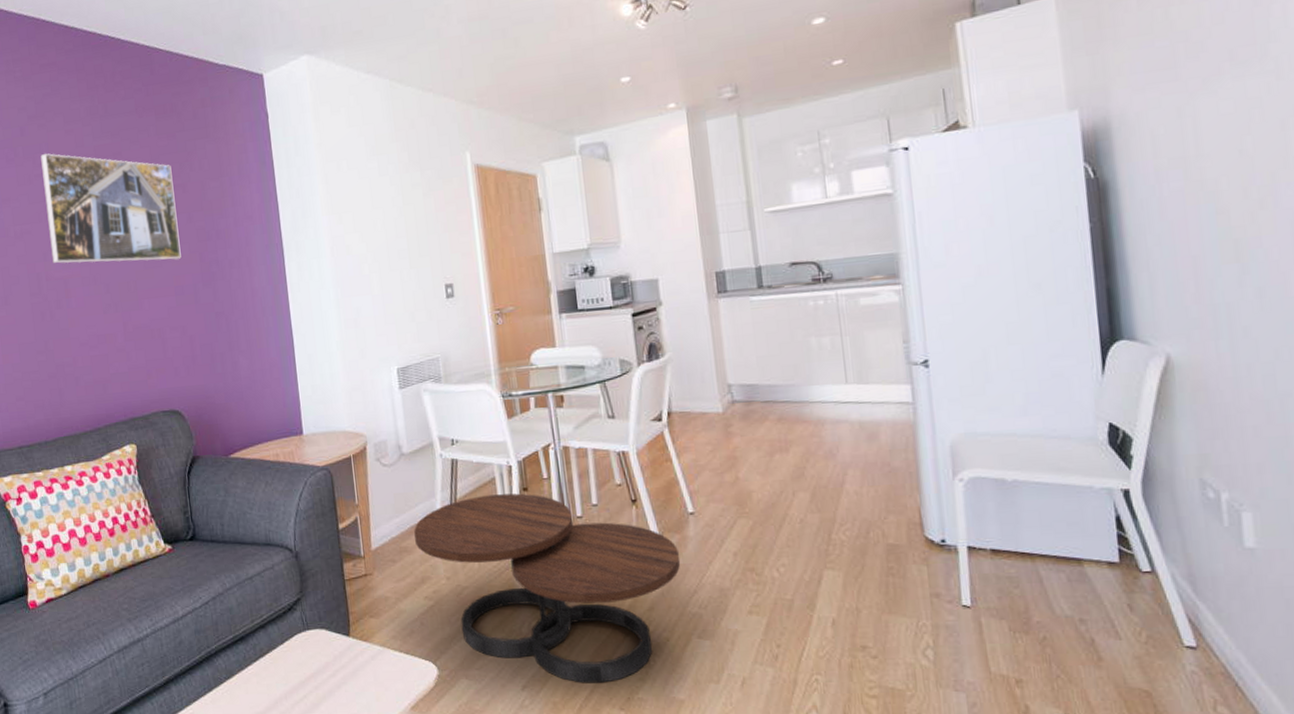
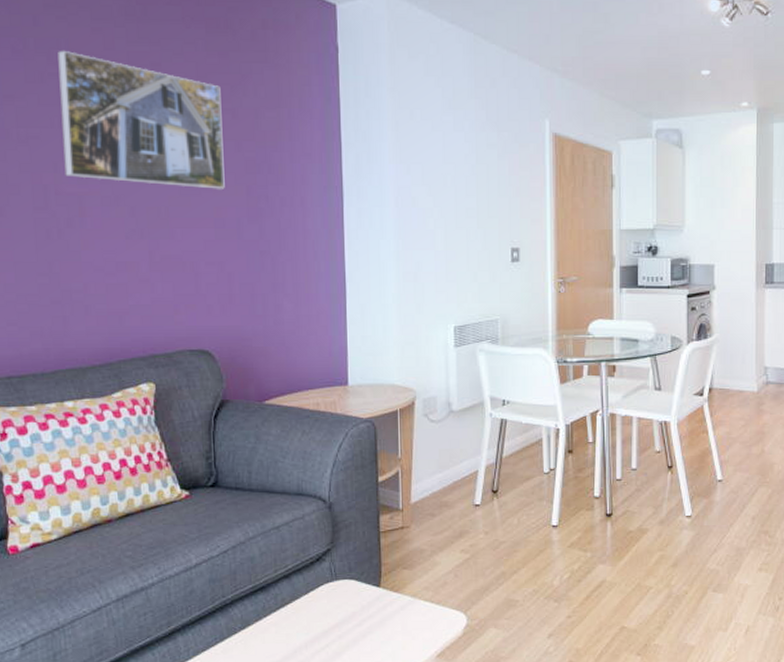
coffee table: present [414,493,681,683] -> none [457,455,706,632]

